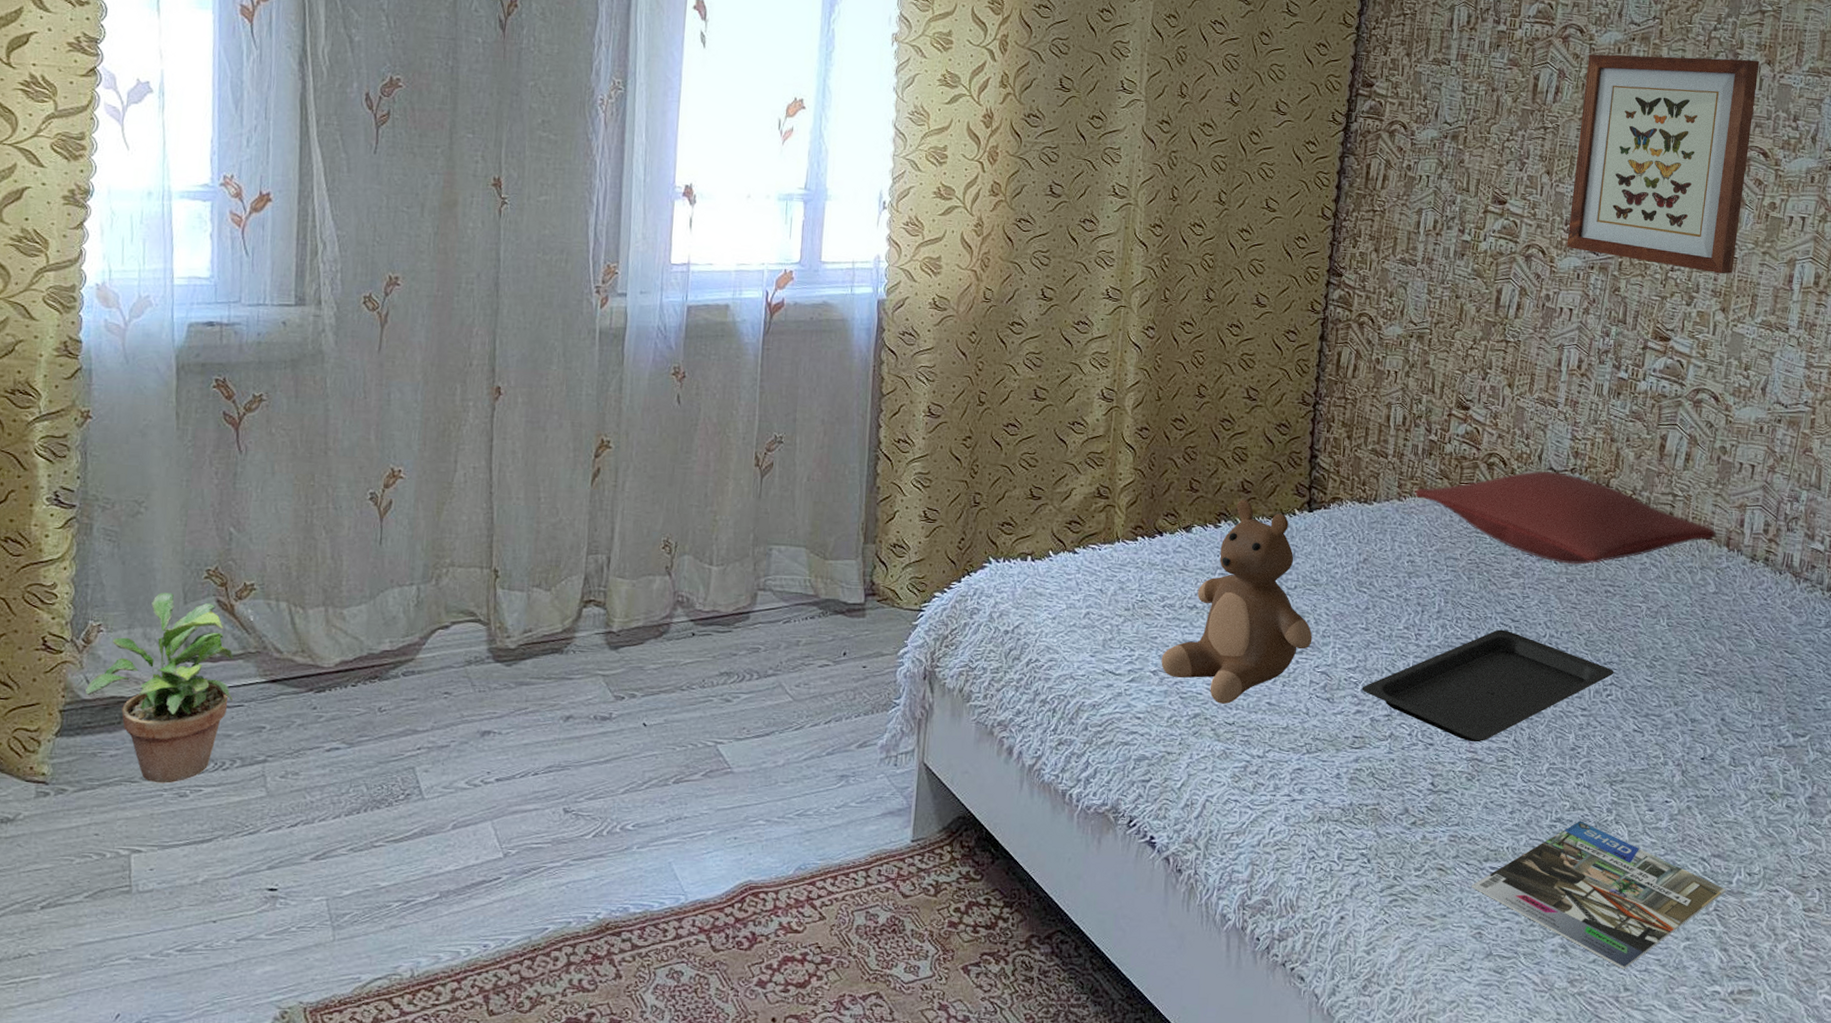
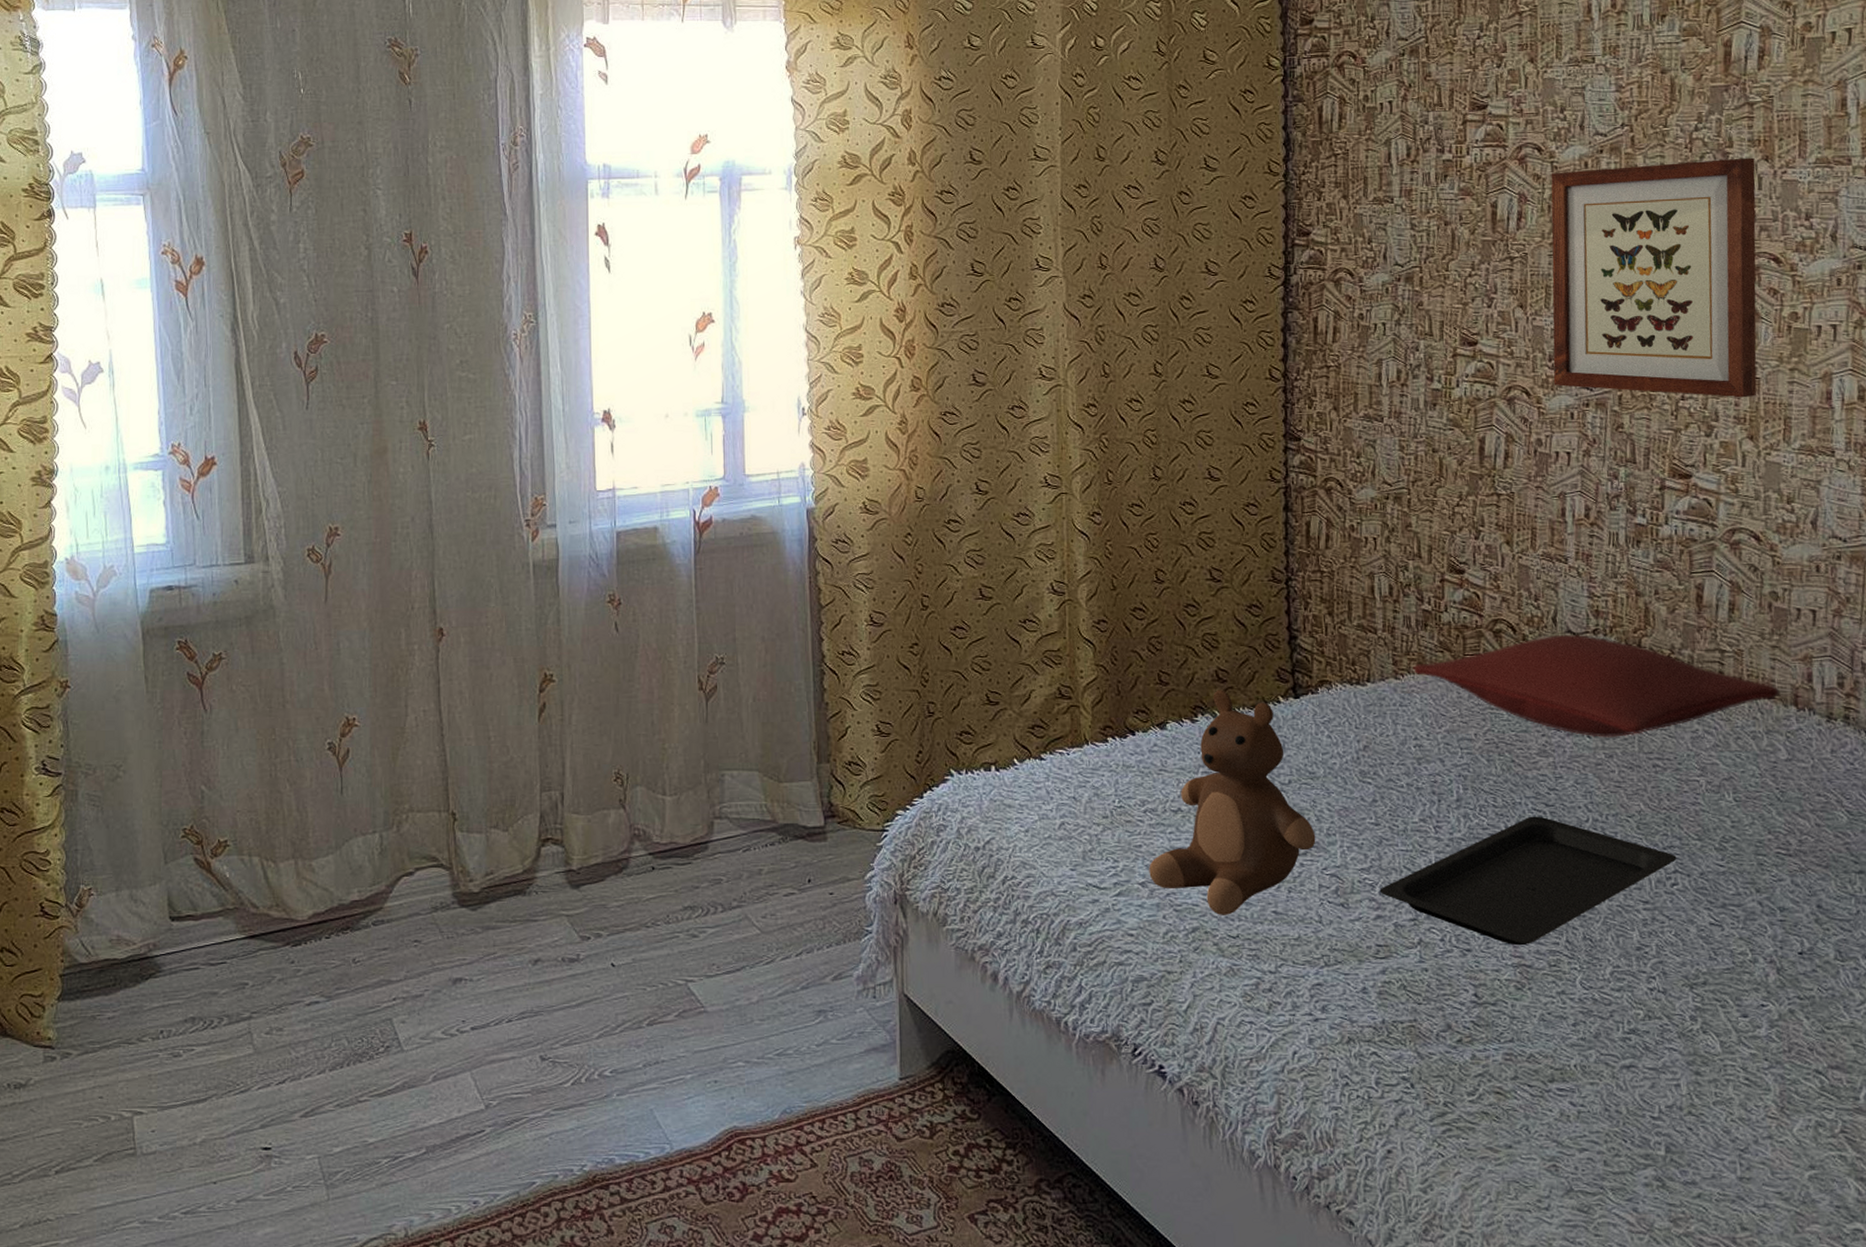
potted plant: present [85,593,235,784] -> none [82,854,216,1044]
magazine: present [1471,821,1727,969] -> none [1537,1031,1854,1205]

